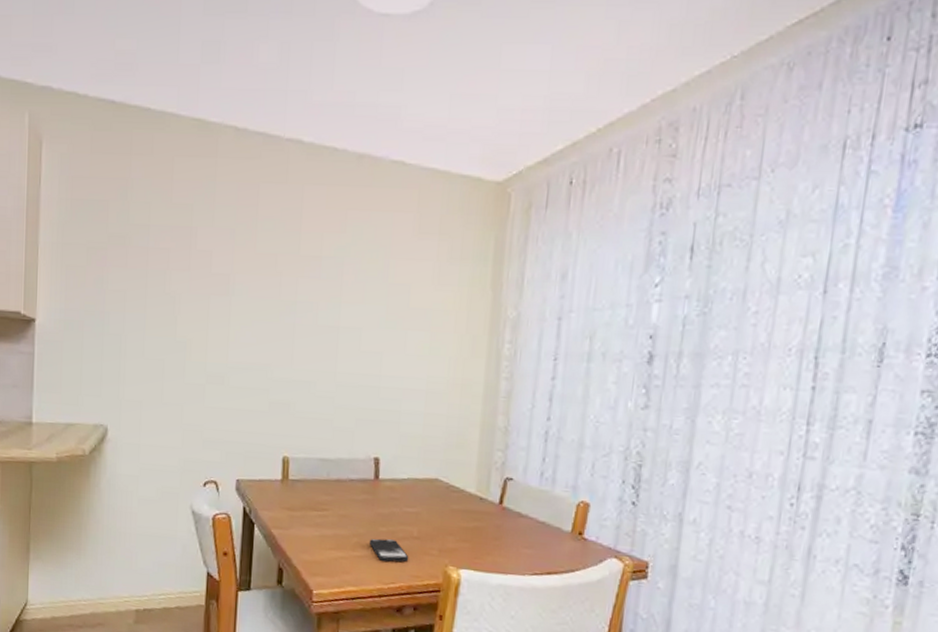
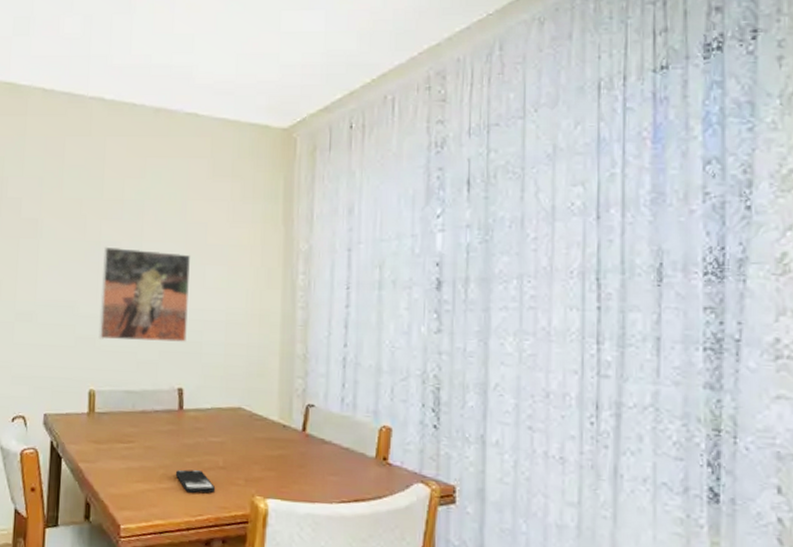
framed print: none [293,307,393,411] -> present [98,246,191,342]

